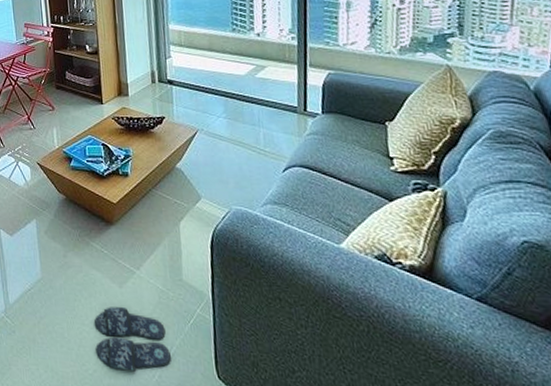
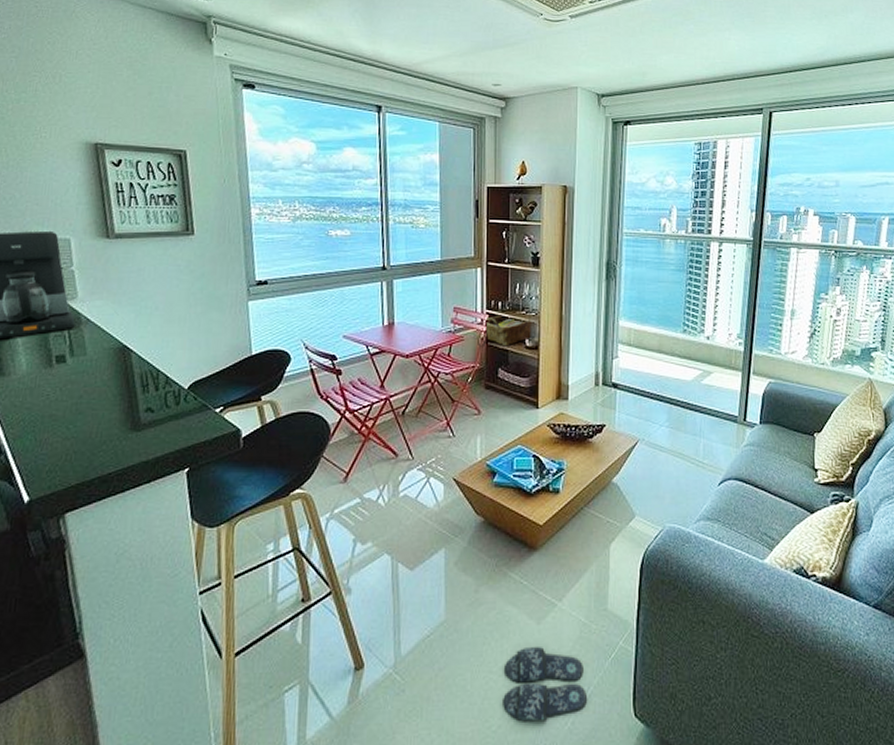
woven basket: none [50,26,91,53] -> present [484,313,531,347]

